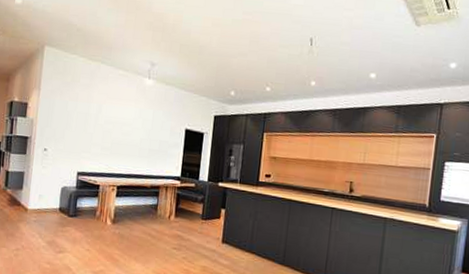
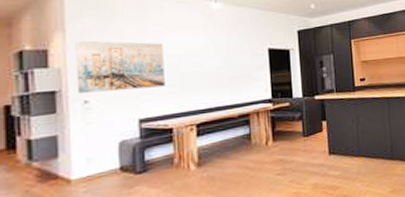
wall art: none [42,99,104,148] -> present [75,40,165,93]

